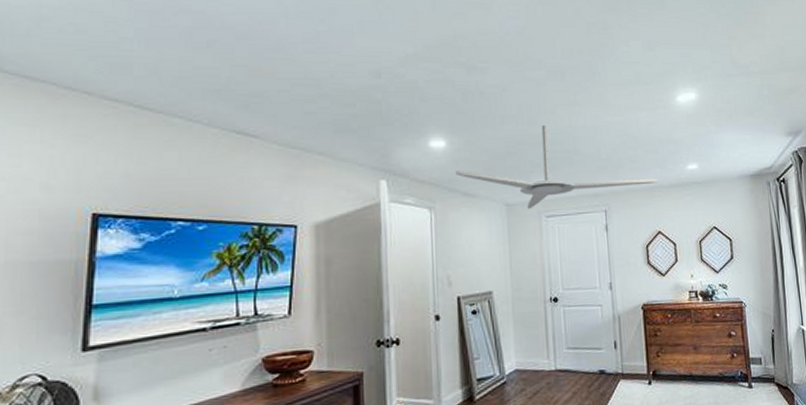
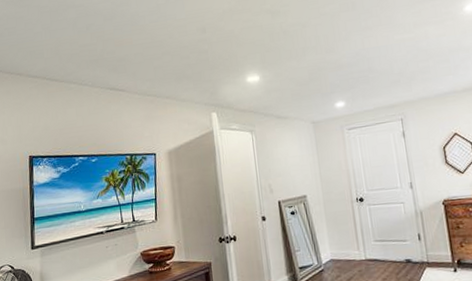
ceiling fan: present [456,124,659,210] -> none [269,50,451,125]

